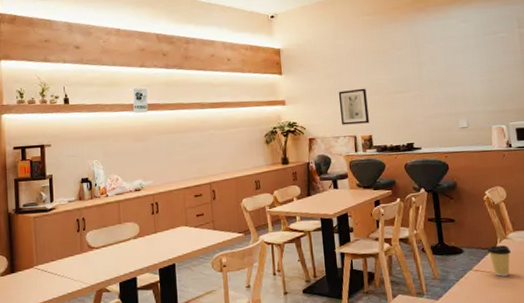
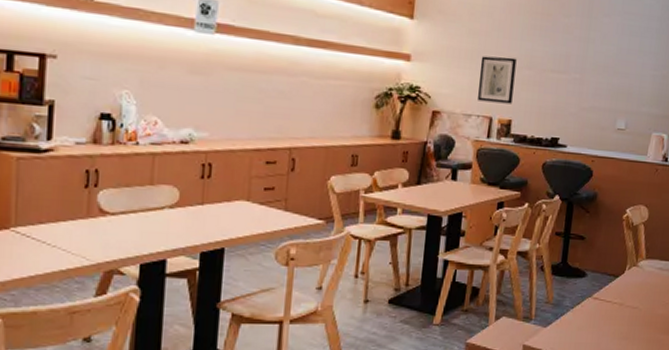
coffee cup: present [486,245,511,277] -> none [612,272,638,308]

